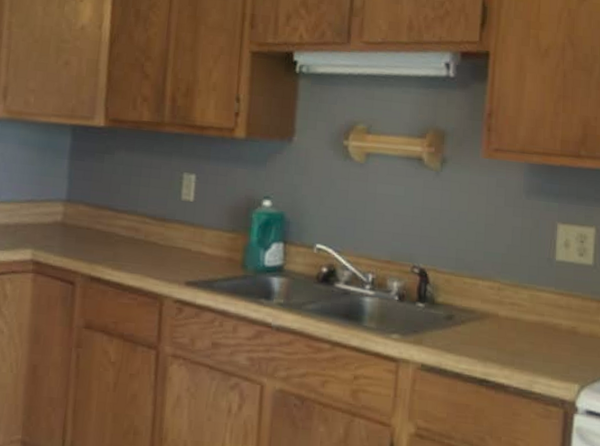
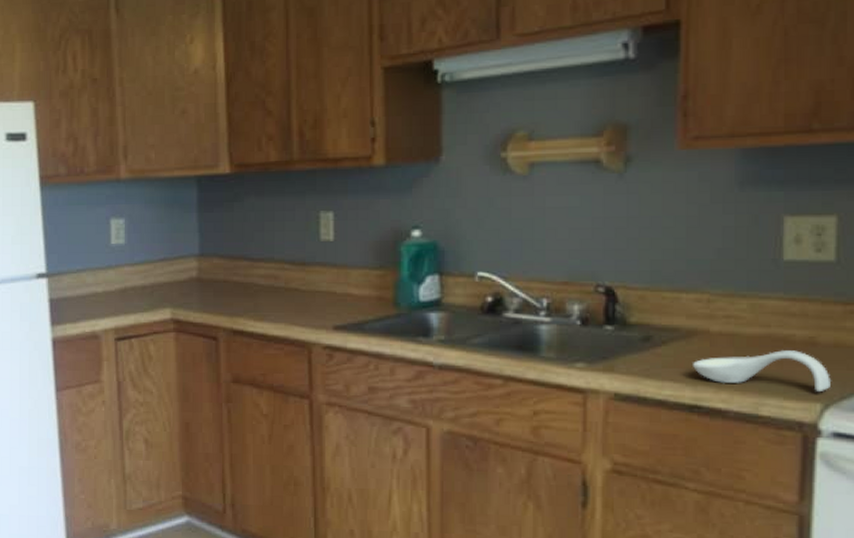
spoon rest: none [483,336,586,375] -> present [691,350,830,393]

